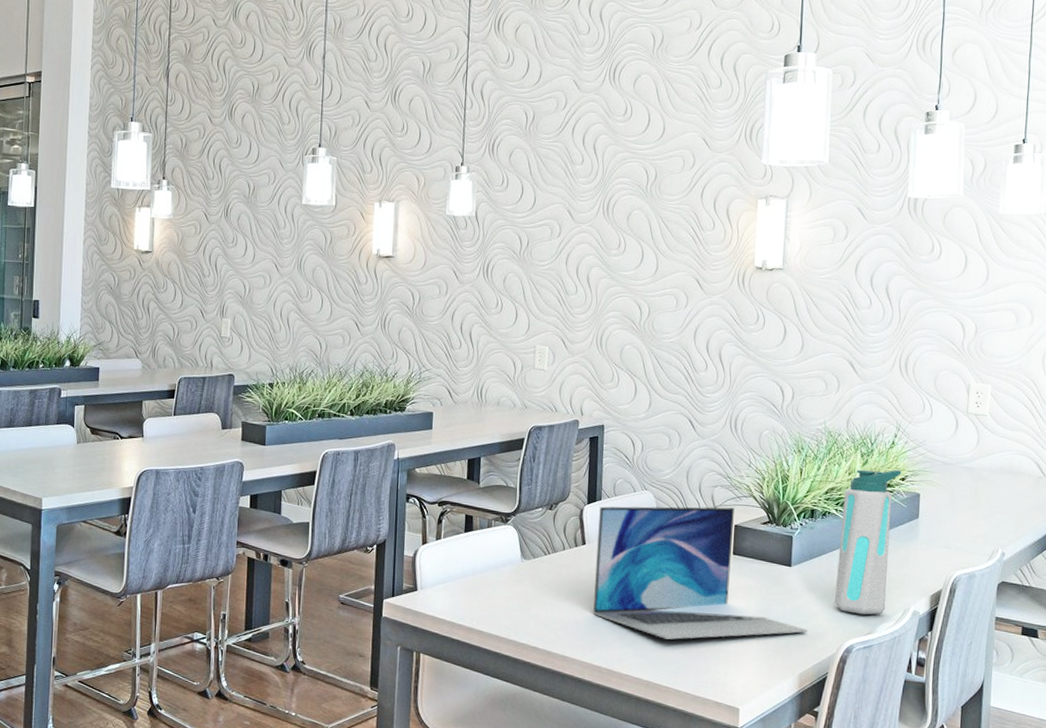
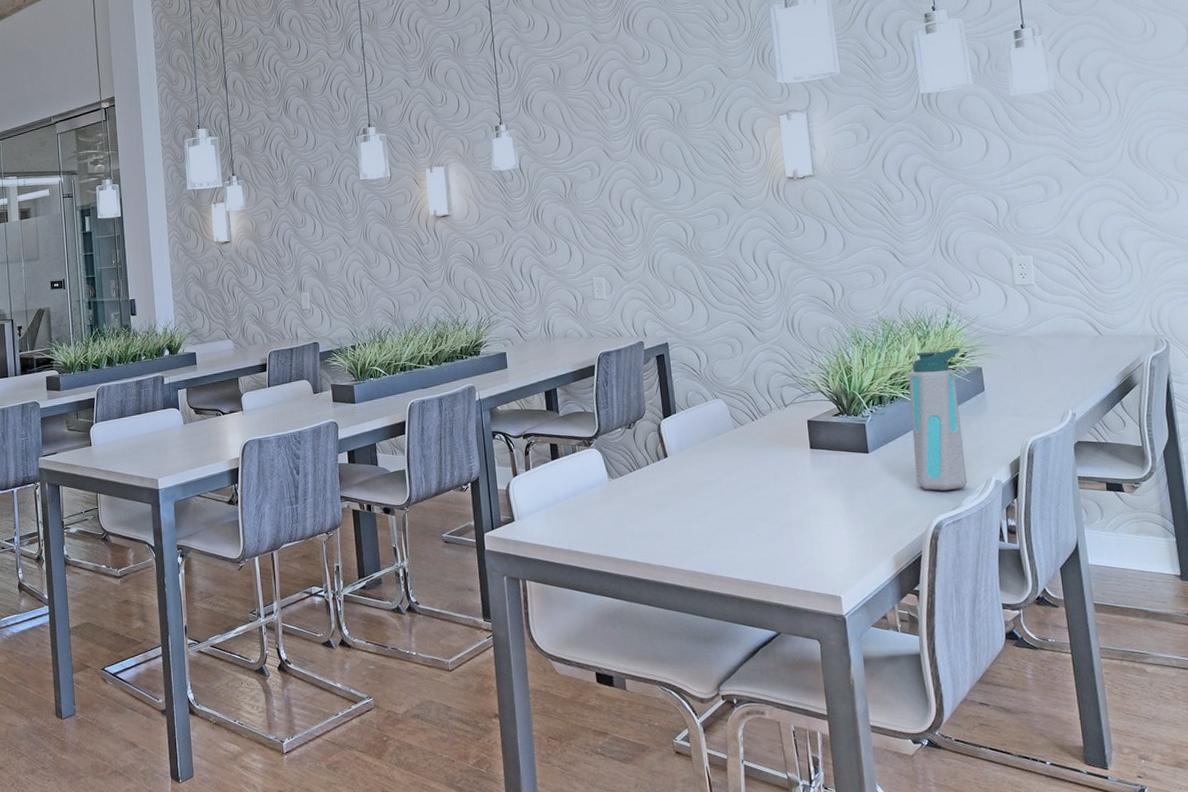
laptop: present [593,506,808,640] -> none [675,404,895,538]

